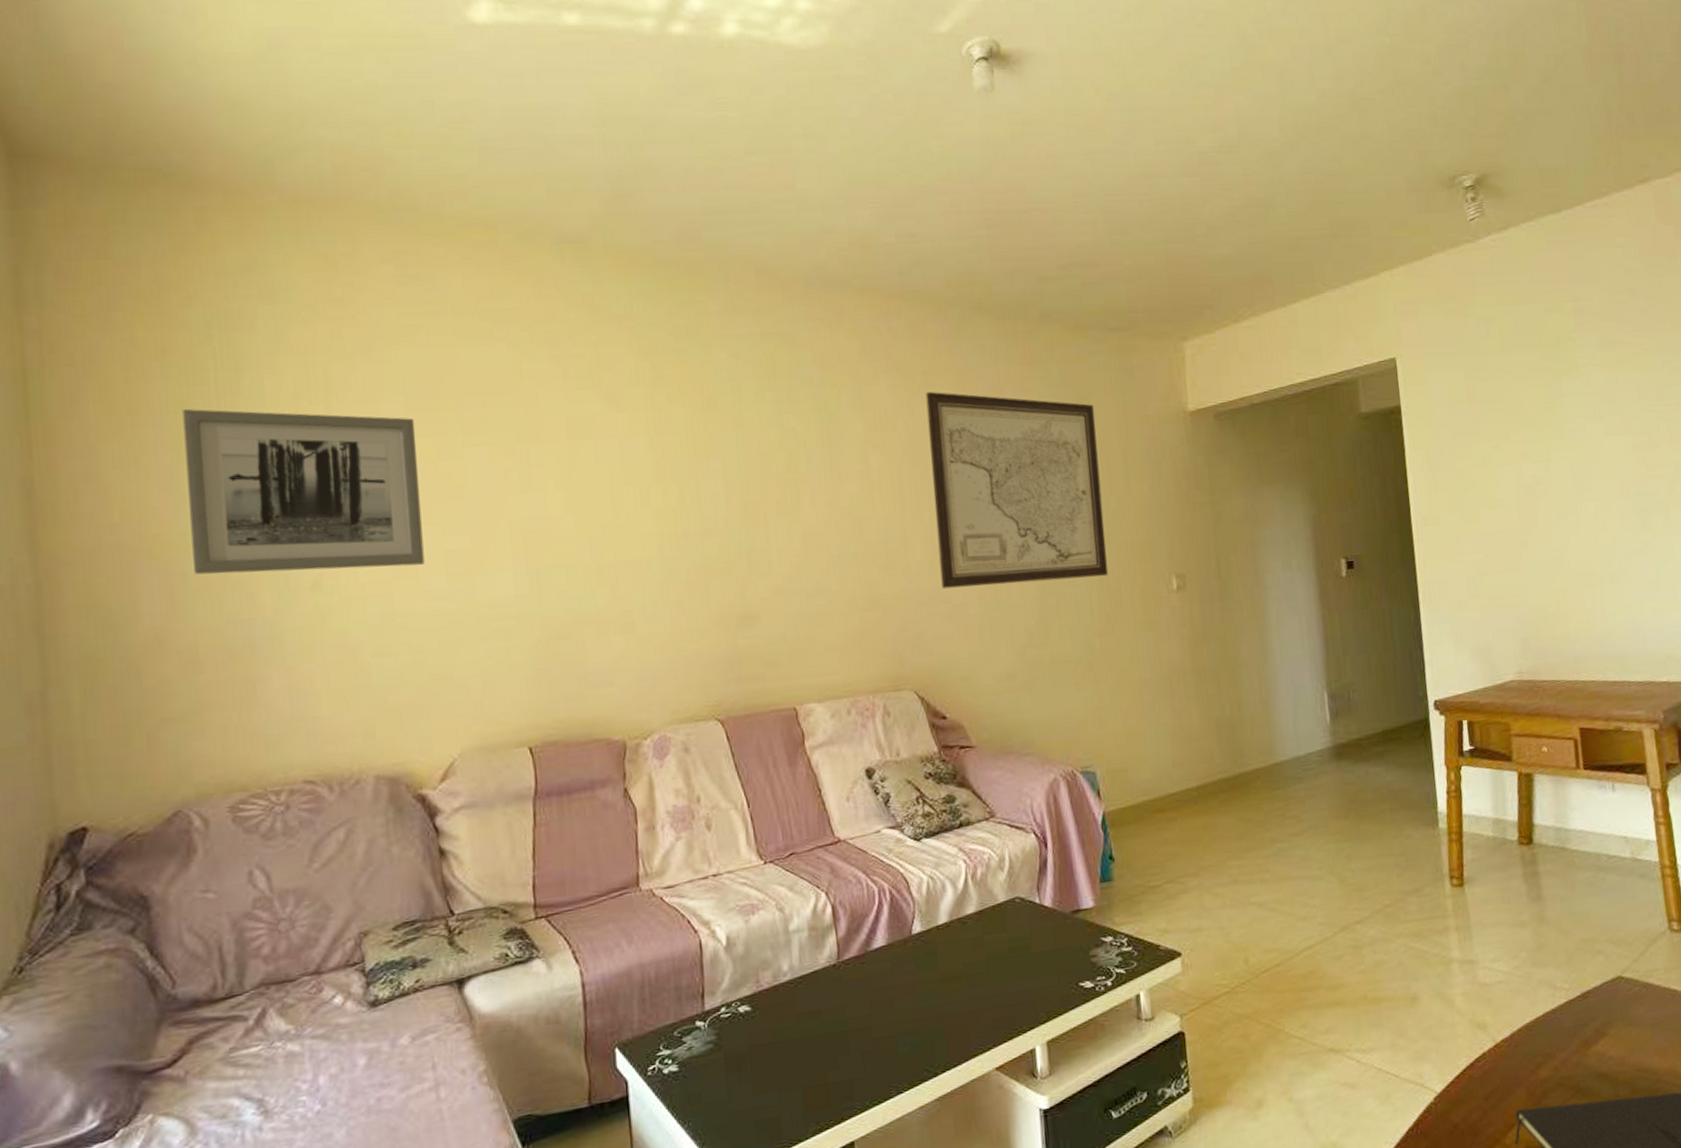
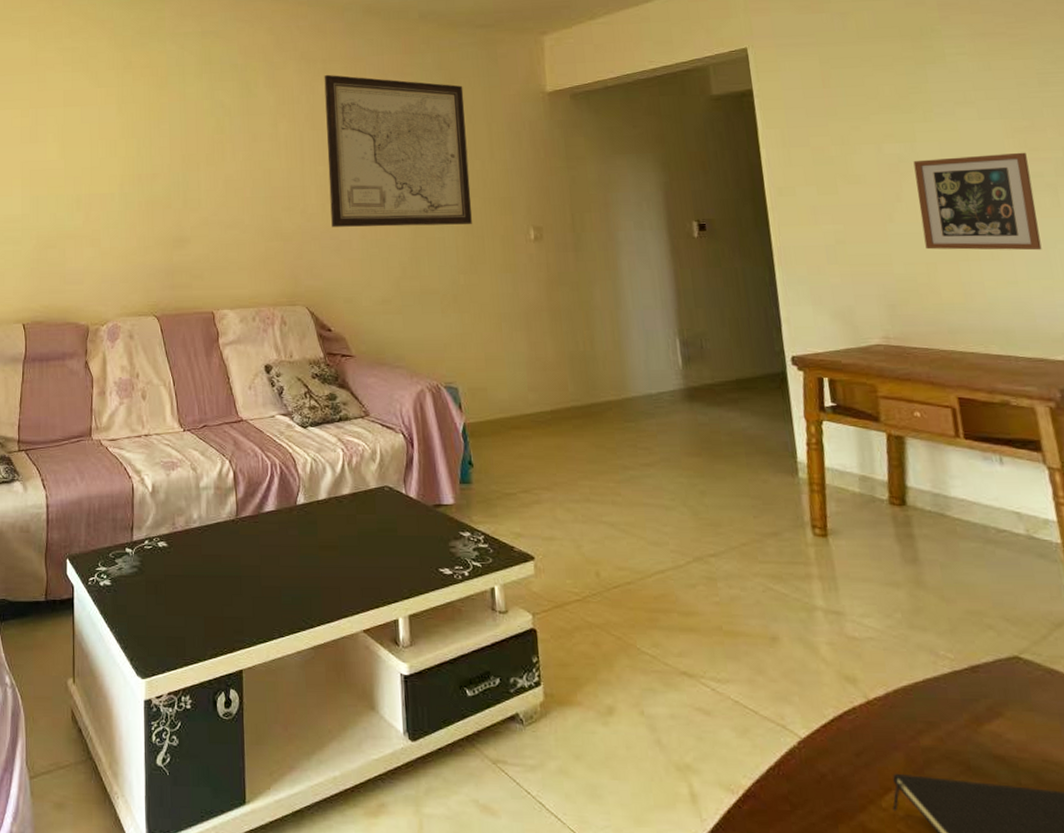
picture frame: none [1547,469,1654,577] -> present [913,152,1042,251]

